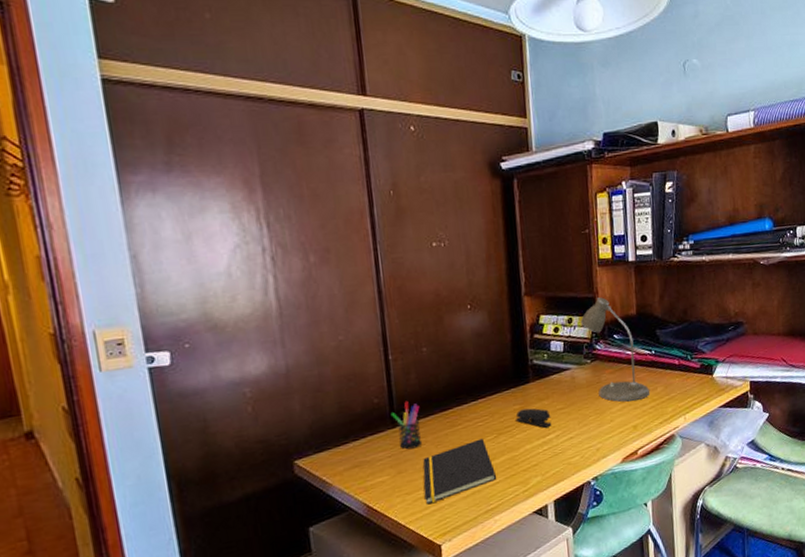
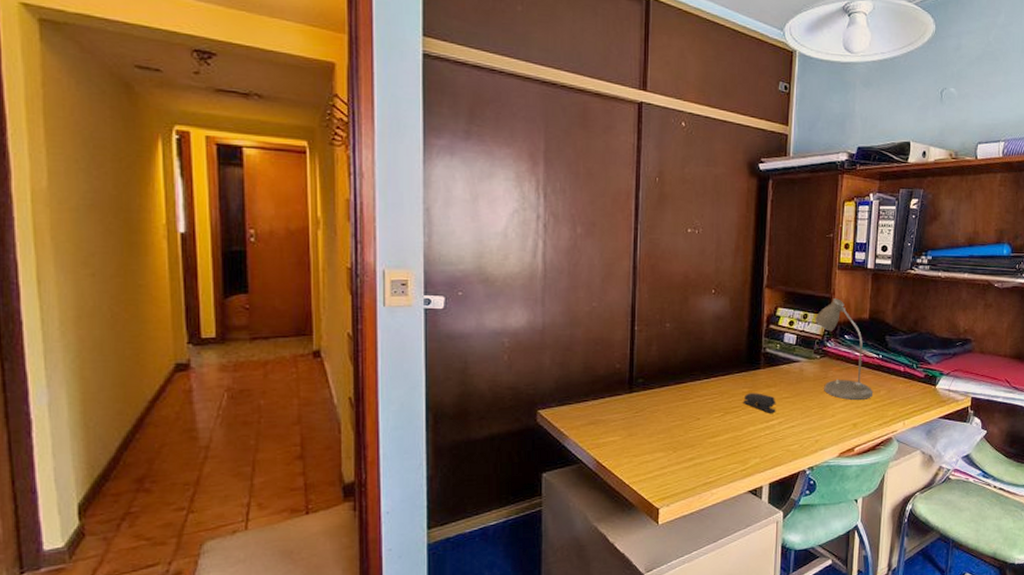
pen holder: present [390,400,421,450] -> none [629,370,657,415]
notepad: present [423,438,497,505] -> none [650,415,719,469]

